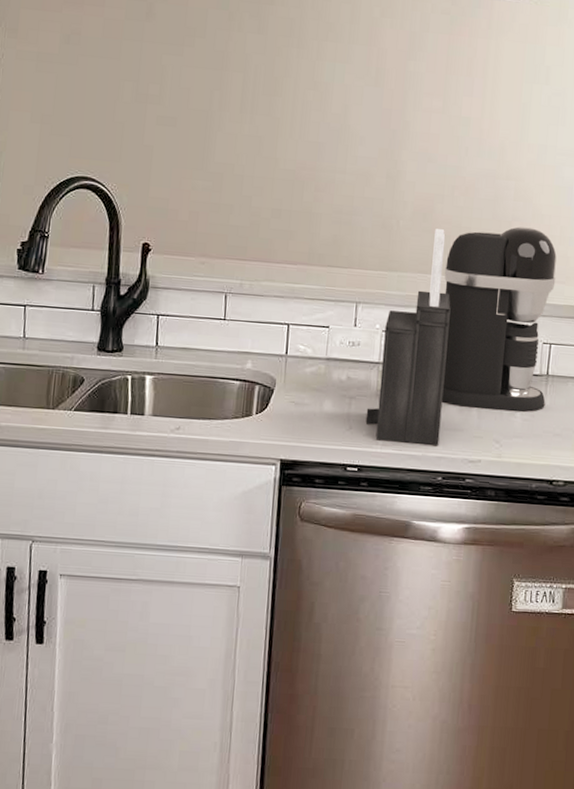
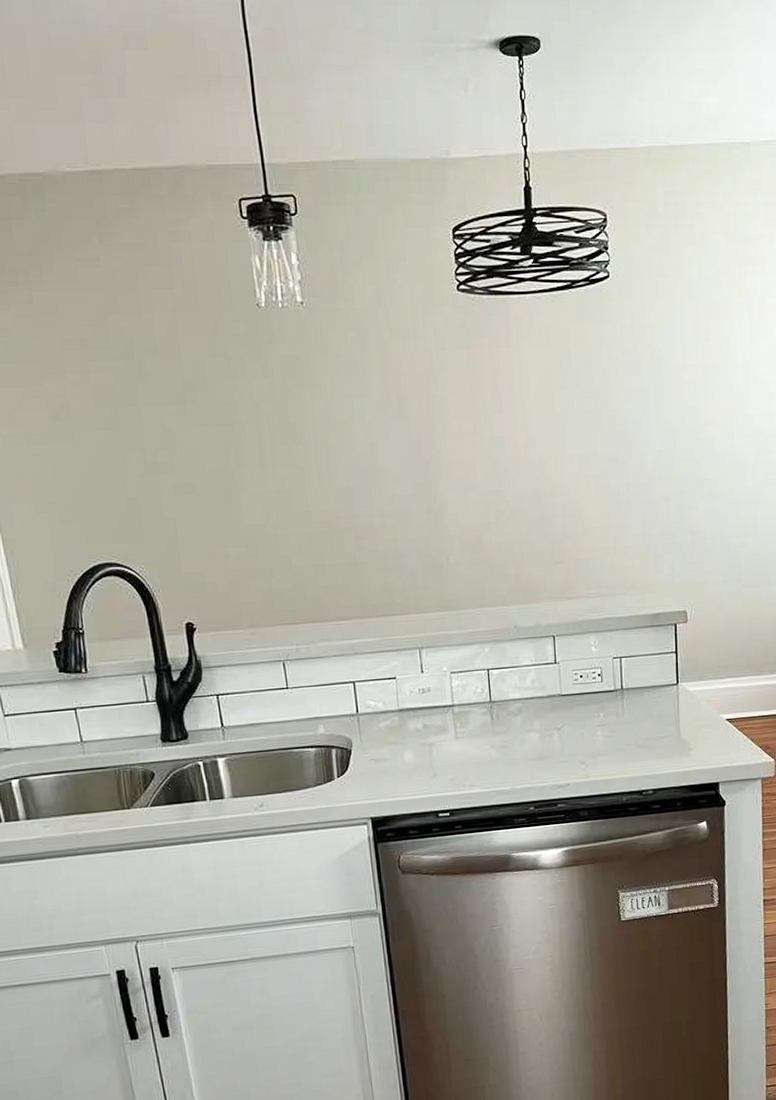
knife block: present [365,229,451,445] -> none [448,559,526,782]
coffee maker: present [441,226,557,412] -> none [502,542,624,735]

